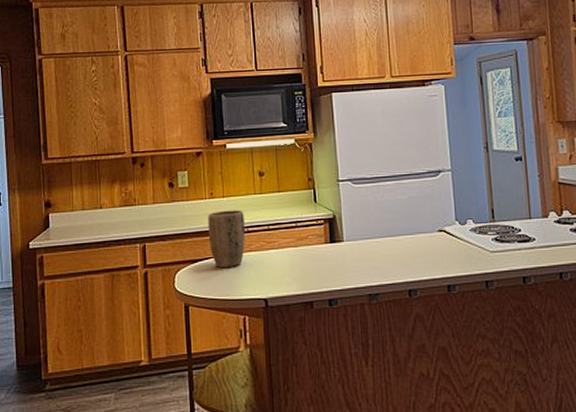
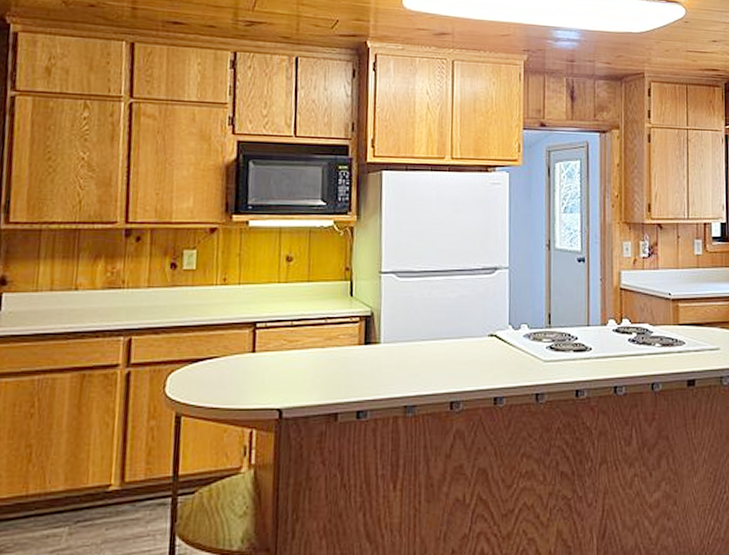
plant pot: present [208,210,246,268] -> none [215,300,264,370]

